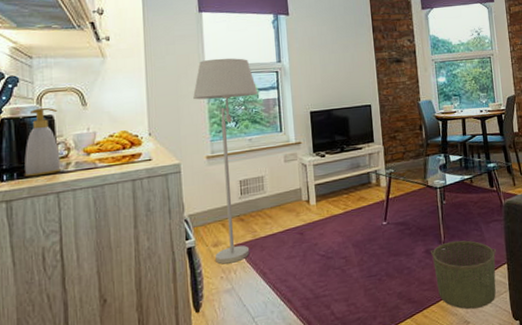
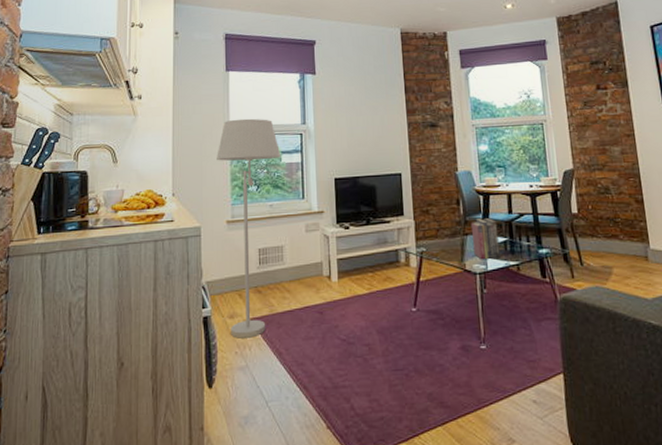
soap bottle: present [24,107,62,178] -> none [58,163,92,231]
basket: present [430,240,496,310] -> none [467,338,549,425]
books: none [431,140,457,176] -> present [470,218,500,259]

